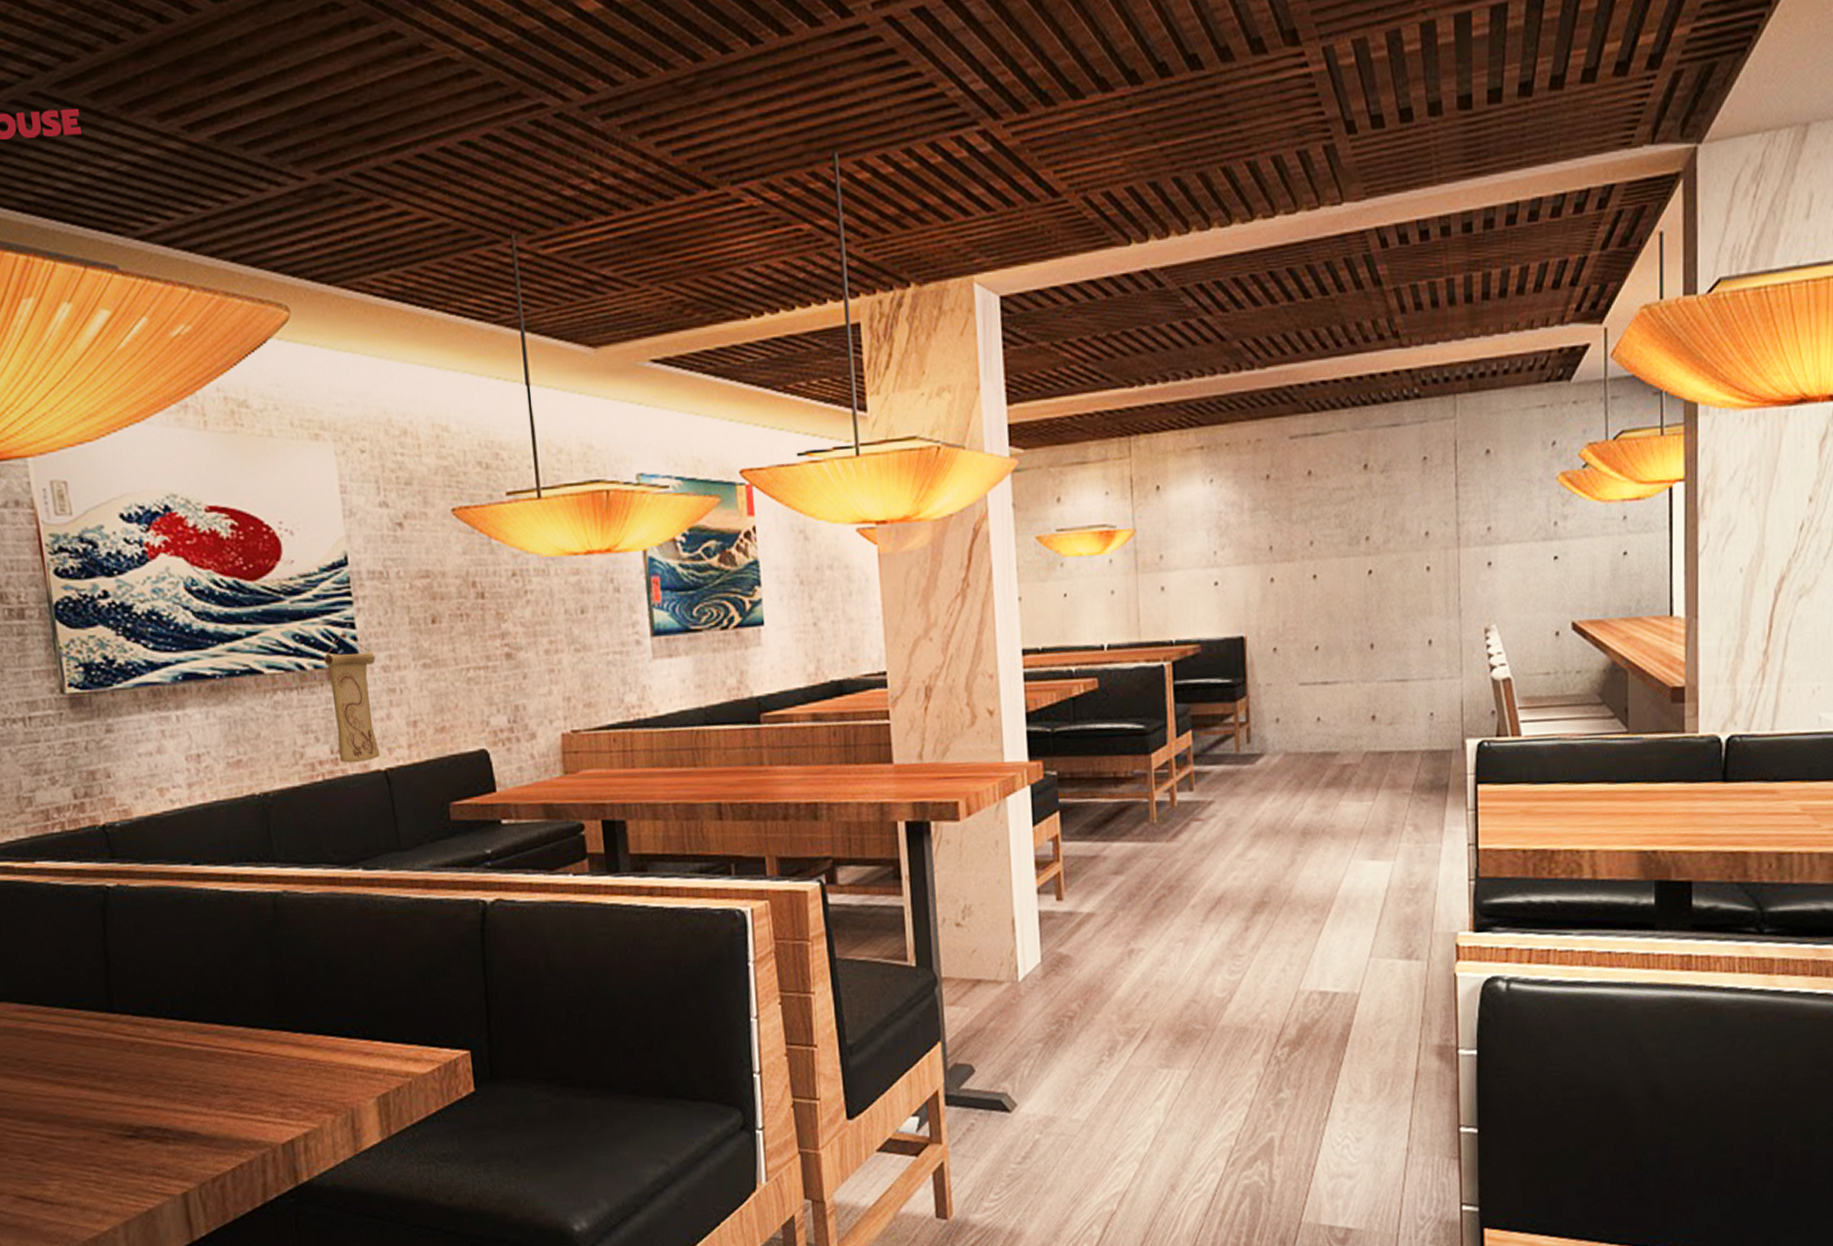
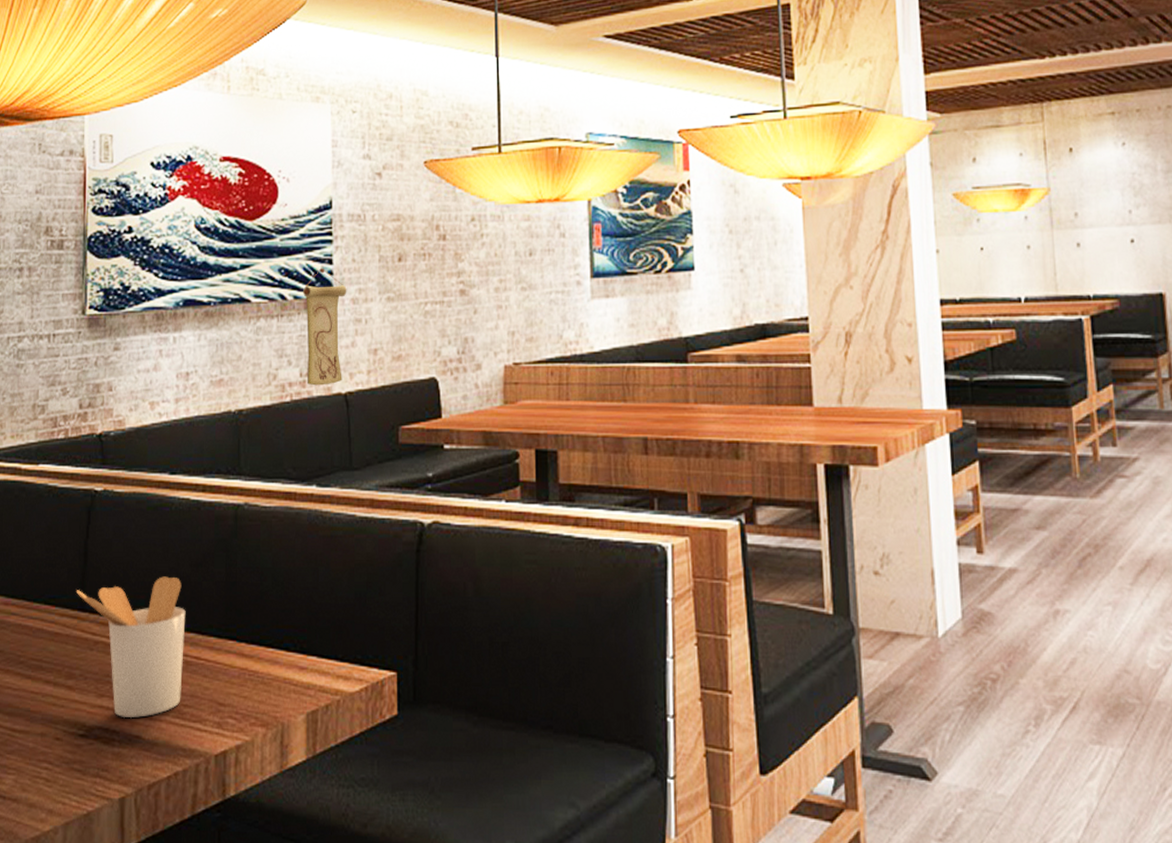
utensil holder: none [100,971,237,1116] -> present [76,576,186,719]

